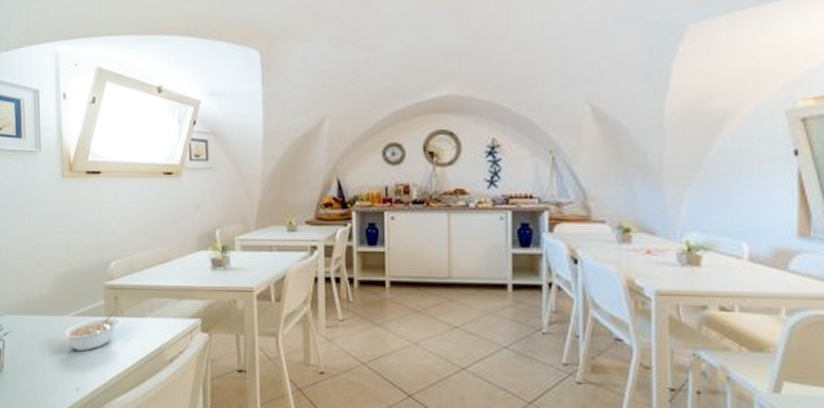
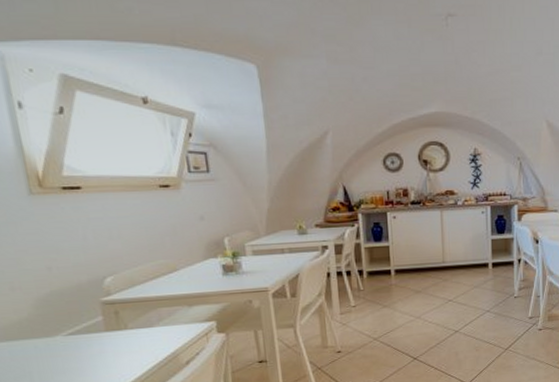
legume: present [63,309,118,352] -> none [54,323,122,370]

